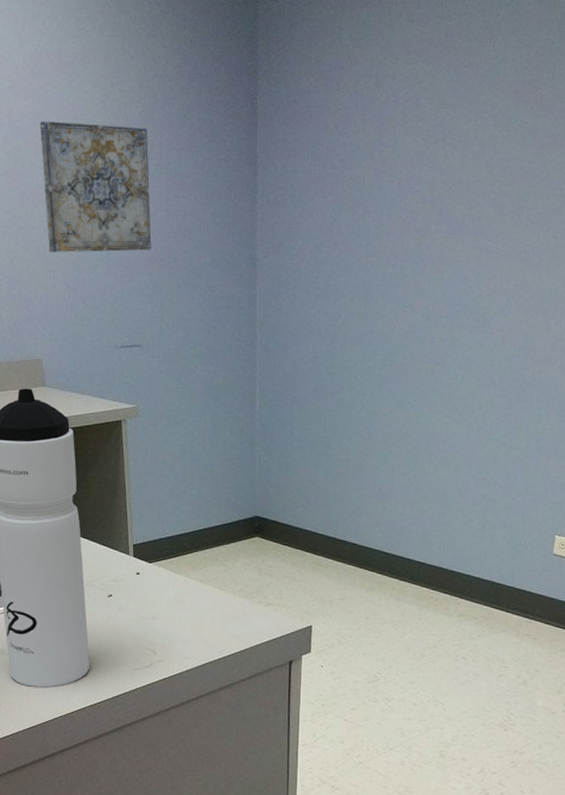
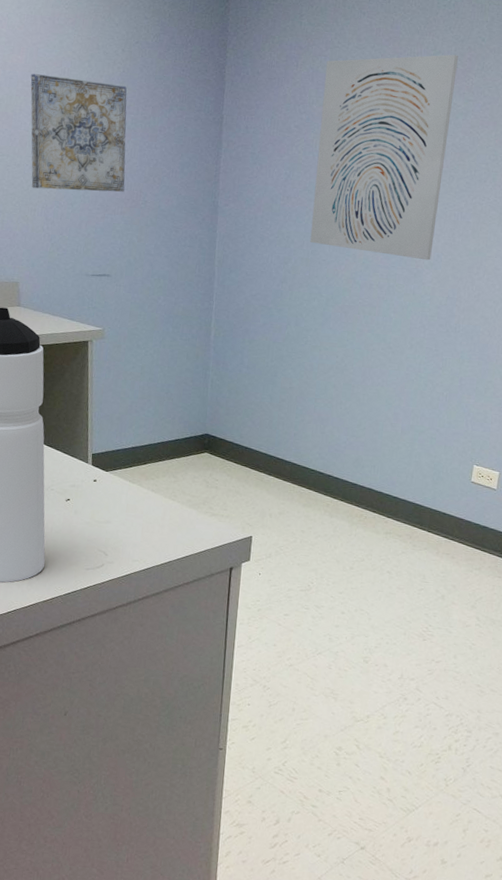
wall art: none [361,62,525,306] -> present [310,54,459,261]

